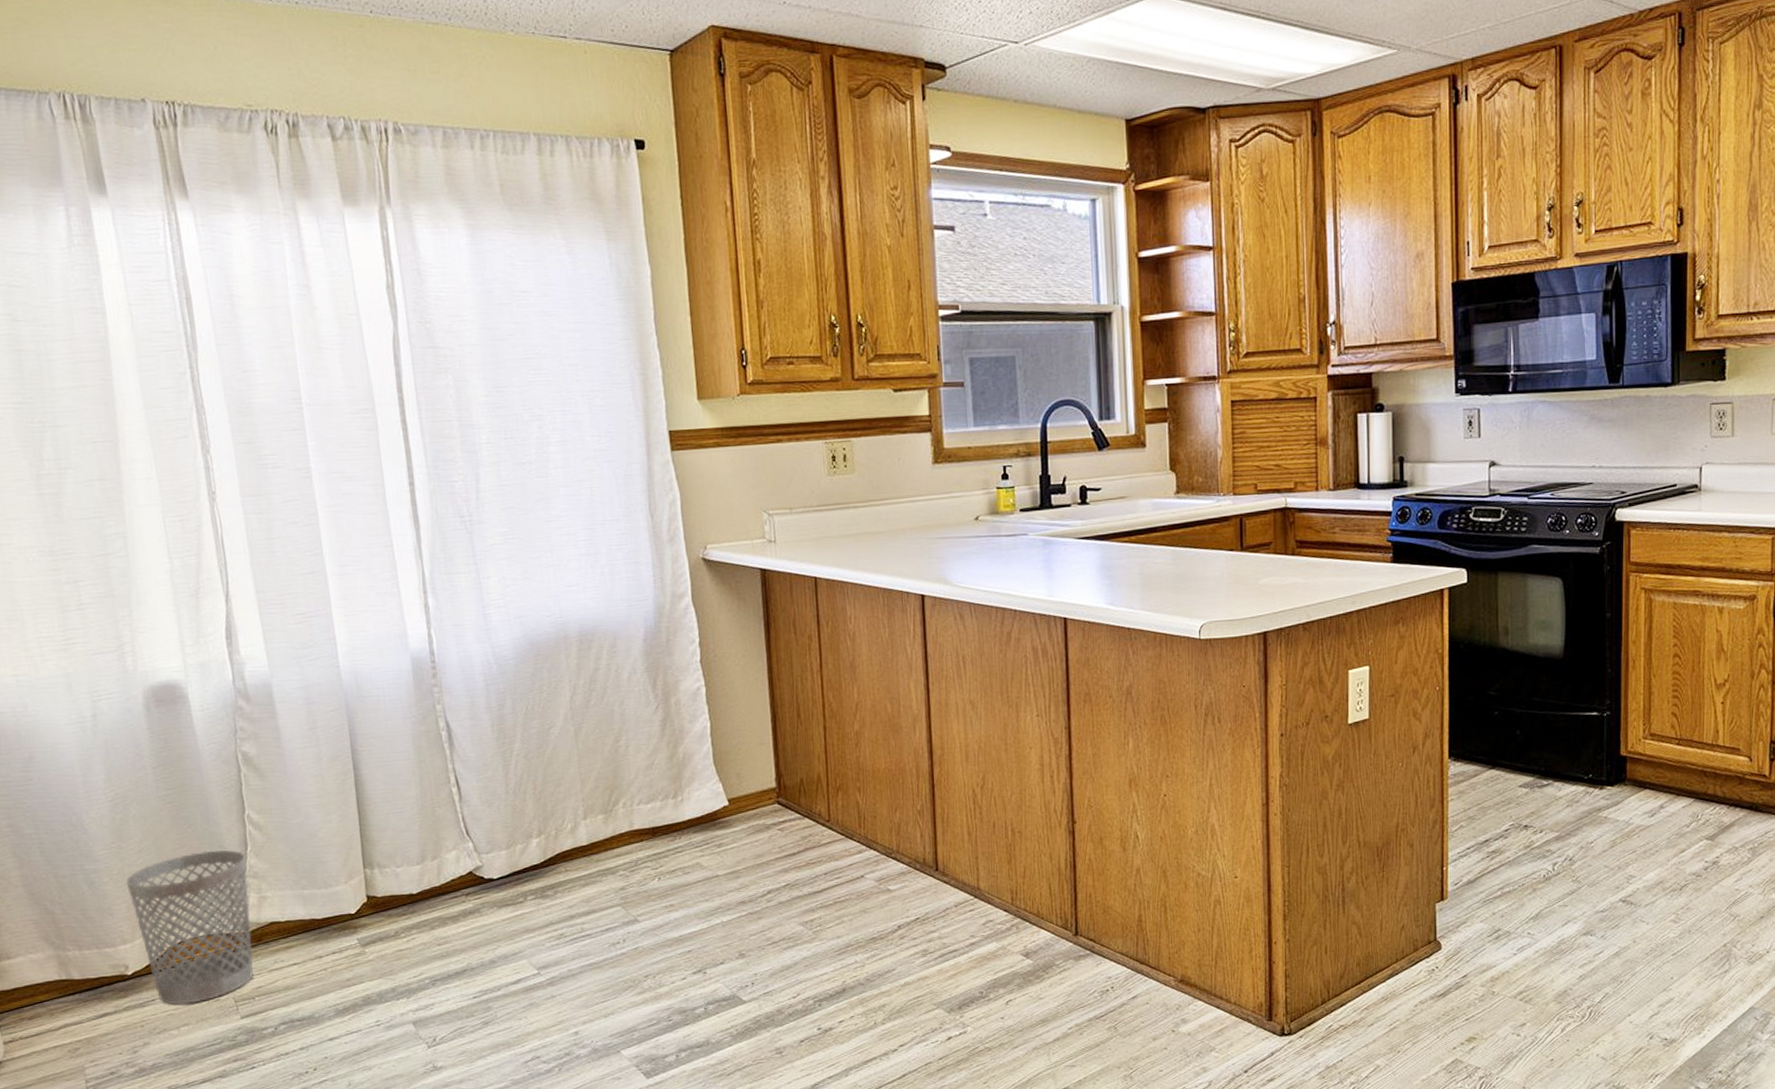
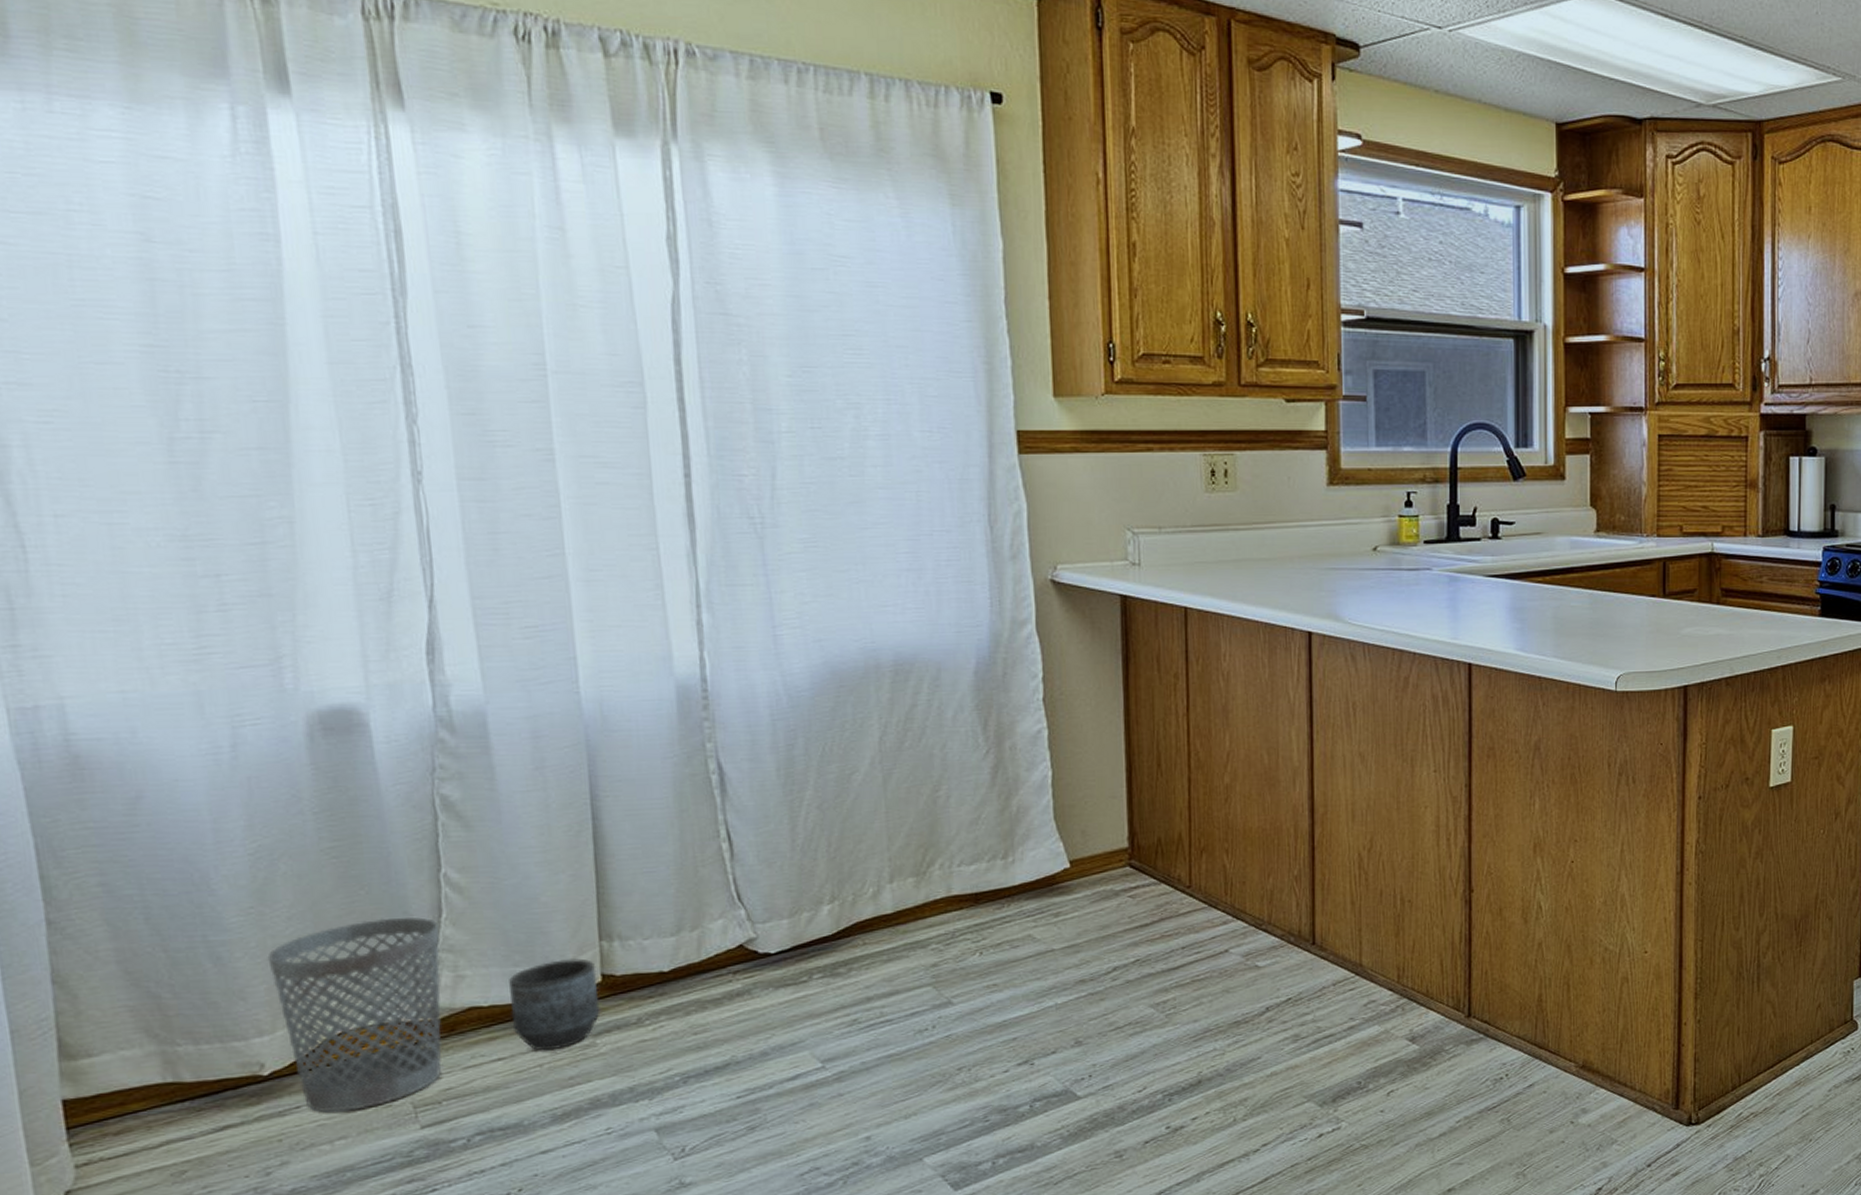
planter: none [299,883,368,958] -> present [509,958,601,1051]

